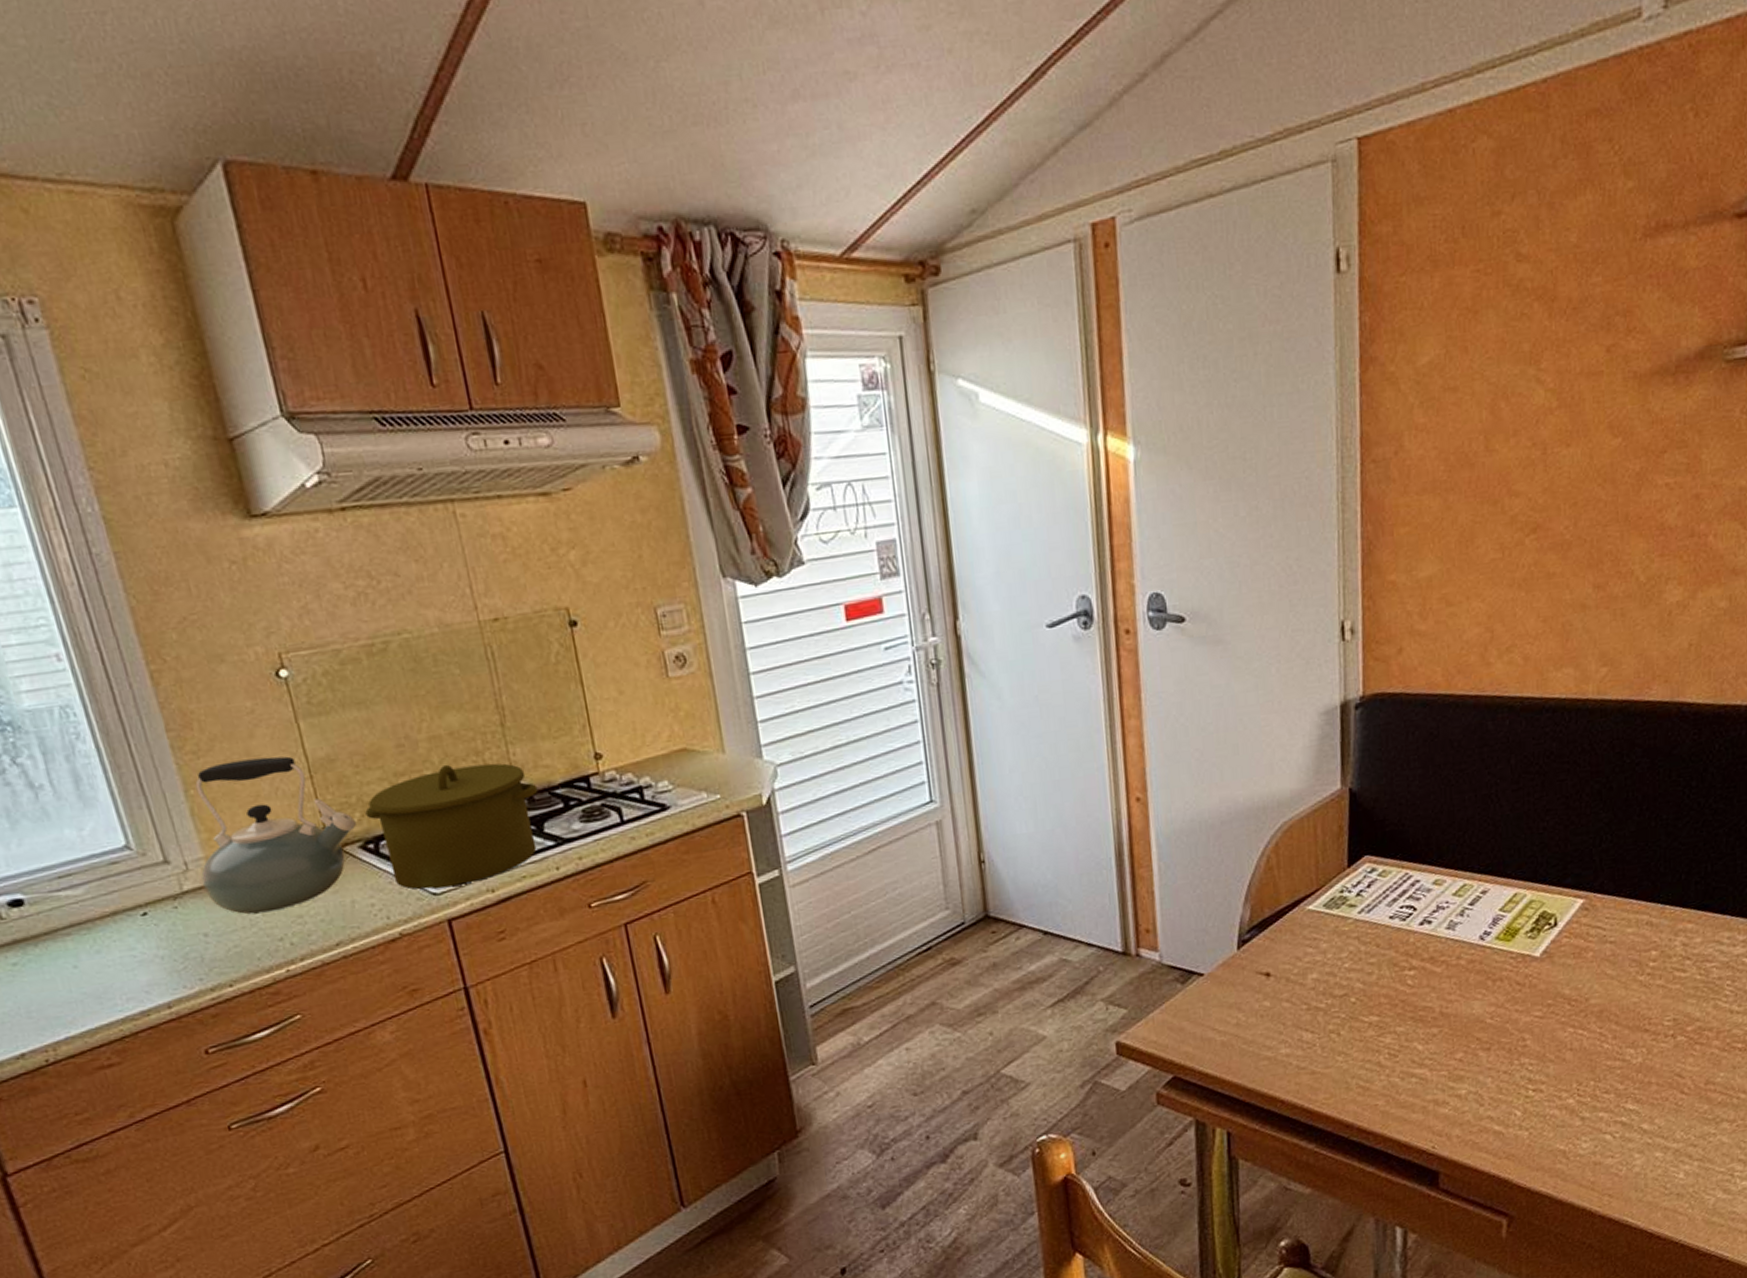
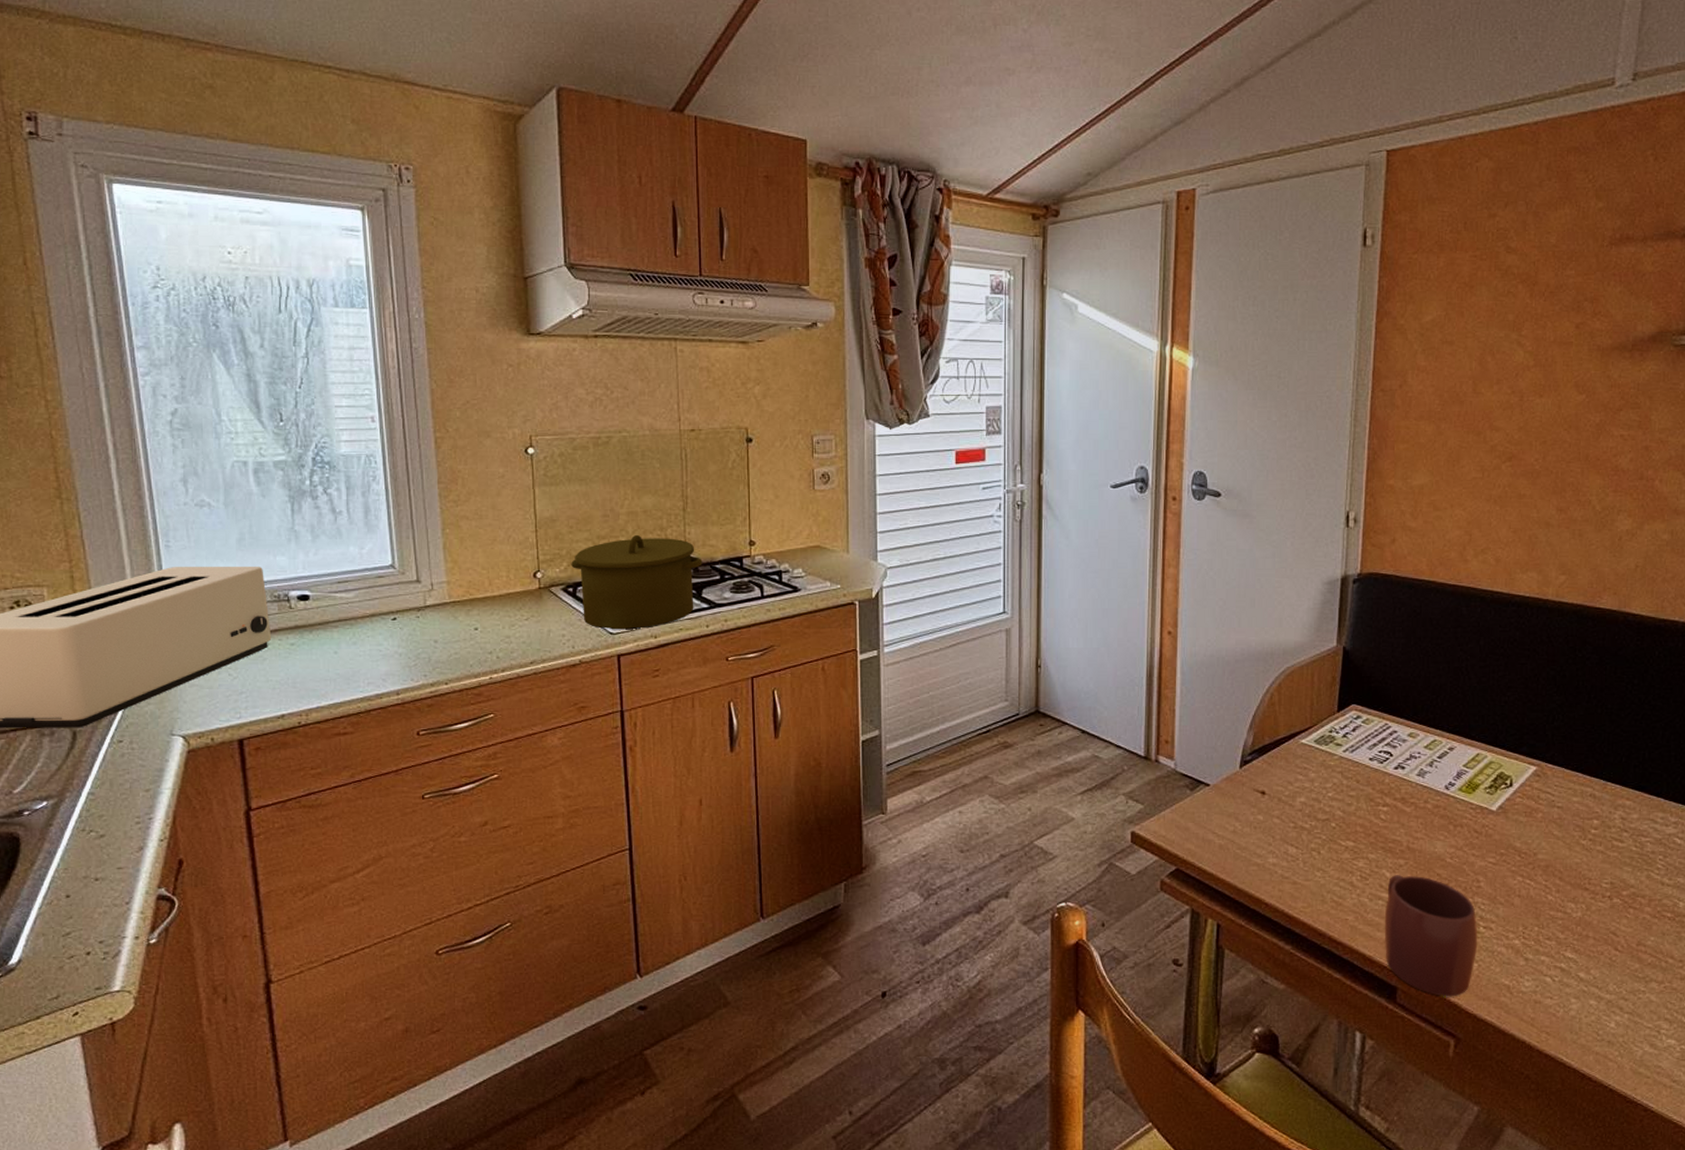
kettle: present [195,756,356,915] -> none [442,512,562,630]
mug: none [1419,1043,1527,1174] -> present [1384,875,1478,996]

